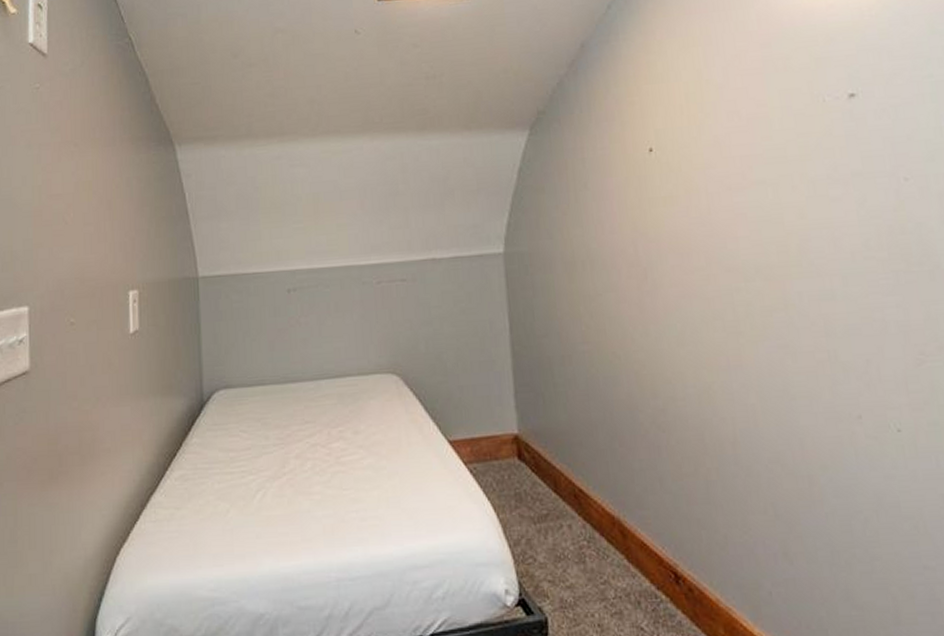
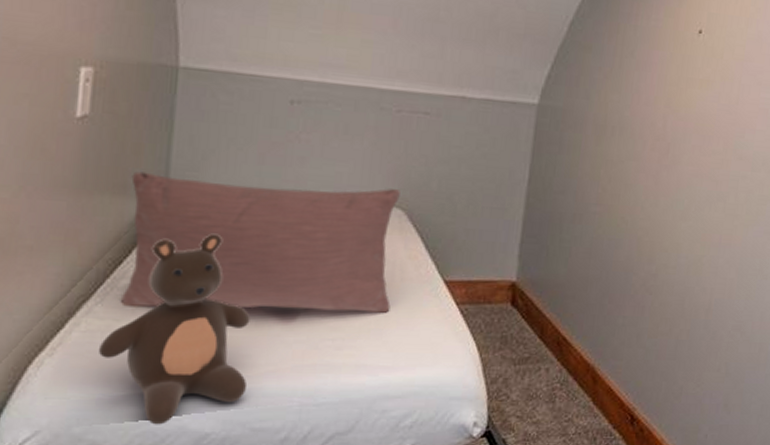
teddy bear: none [166,419,288,607] -> present [98,233,251,425]
pillow: none [175,356,403,496] -> present [121,171,400,314]

